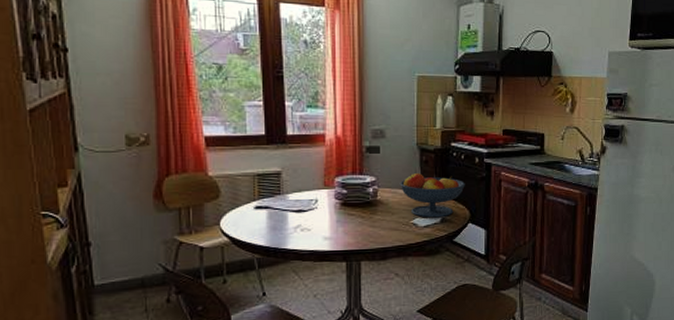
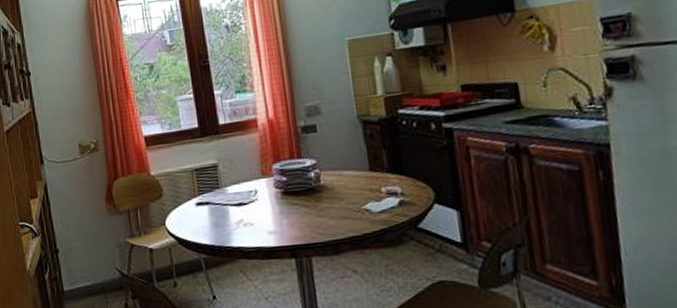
fruit bowl: present [399,173,465,218] -> none [343,149,423,201]

